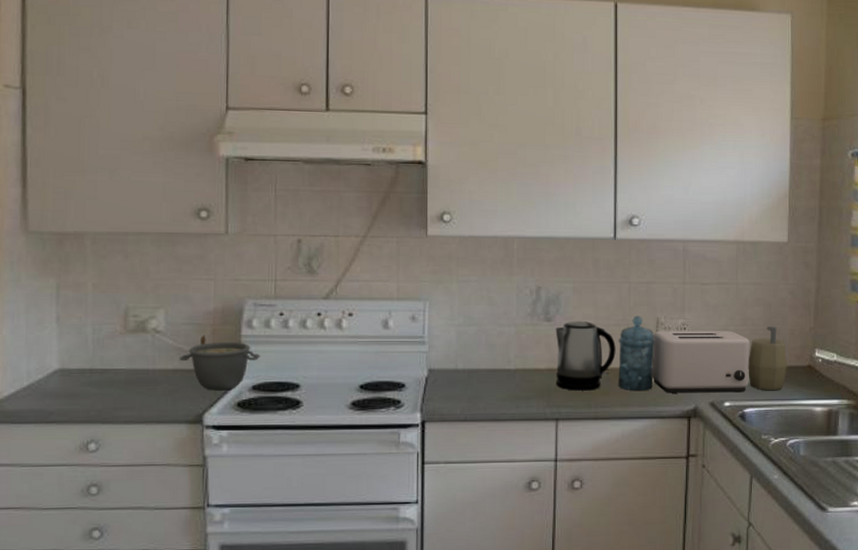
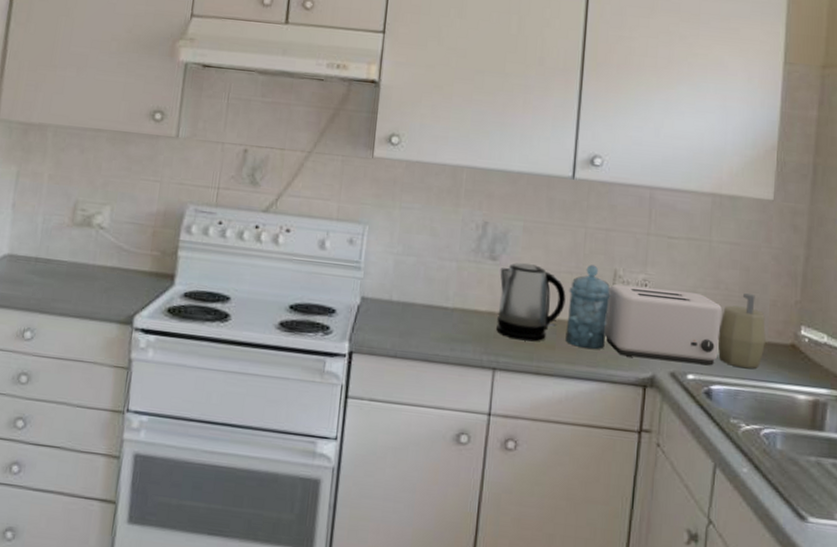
cooking pot: present [180,335,260,391] -> none [119,235,195,295]

